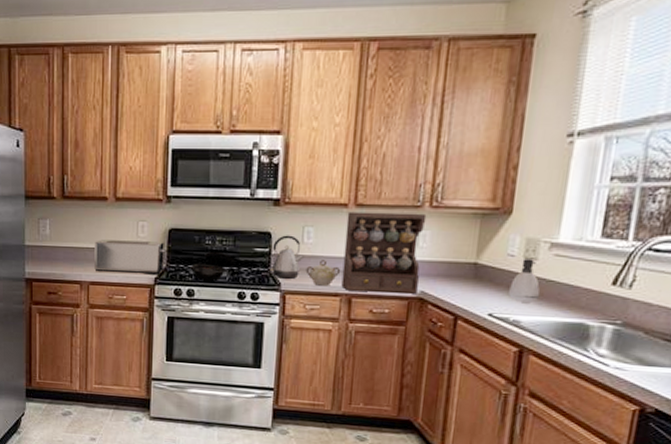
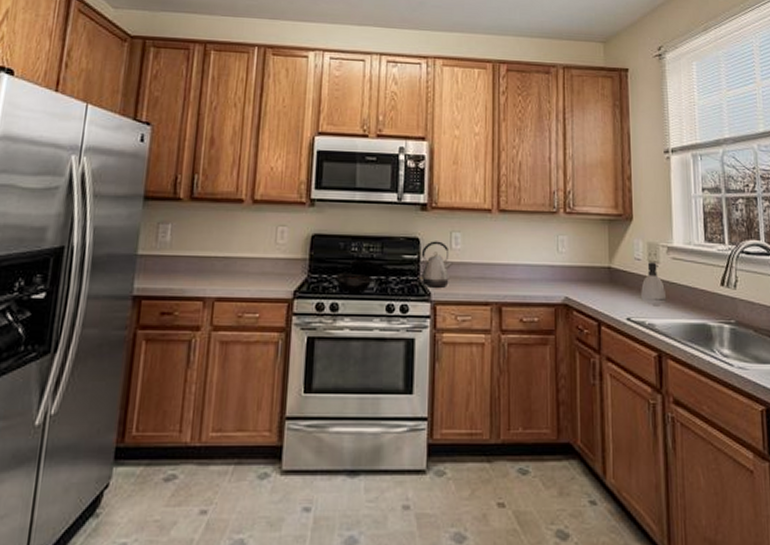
toaster: present [94,240,167,275] -> none [222,247,308,287]
sugar bowl: present [305,260,341,286] -> none [455,266,490,295]
spice rack: present [341,211,427,294] -> none [491,217,563,300]

